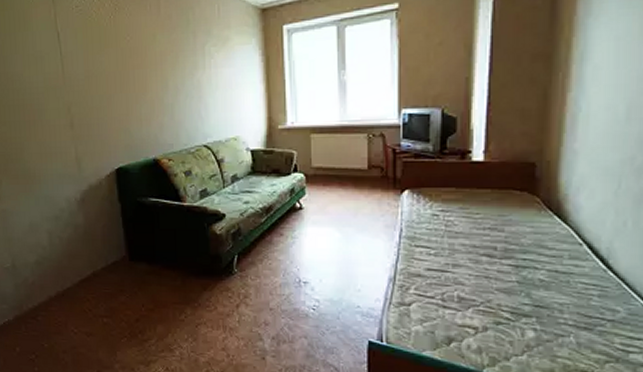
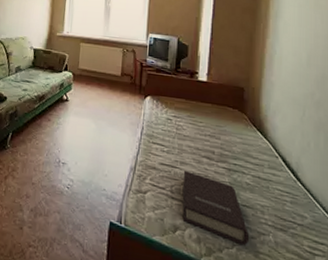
book: none [456,274,545,351] -> present [182,171,250,246]

